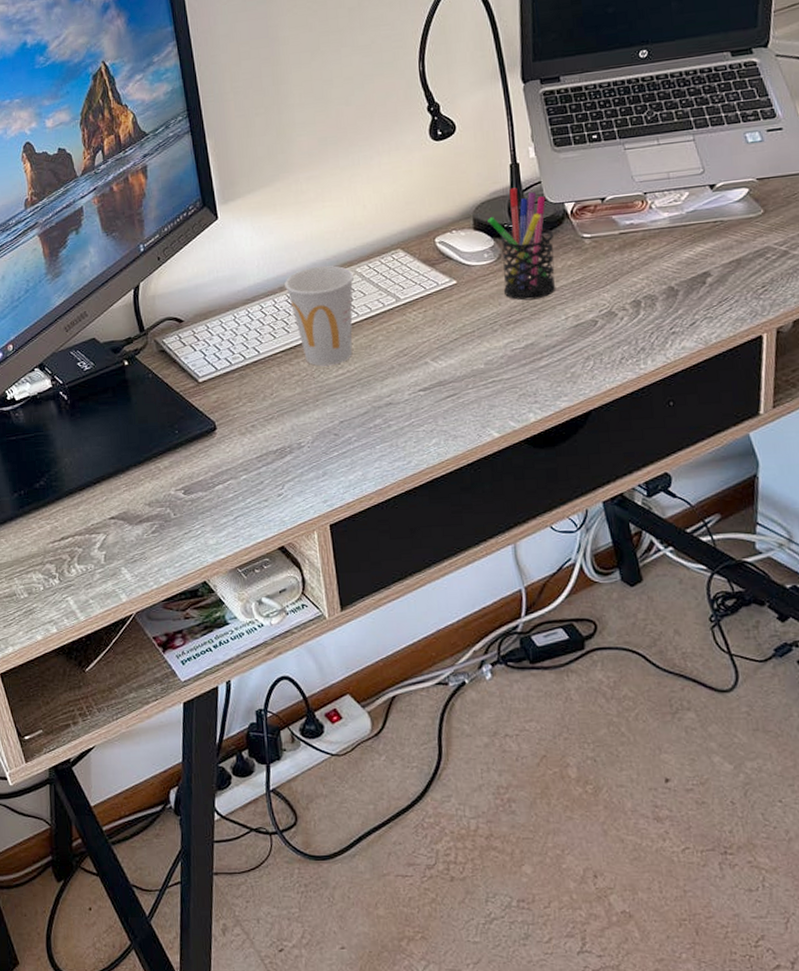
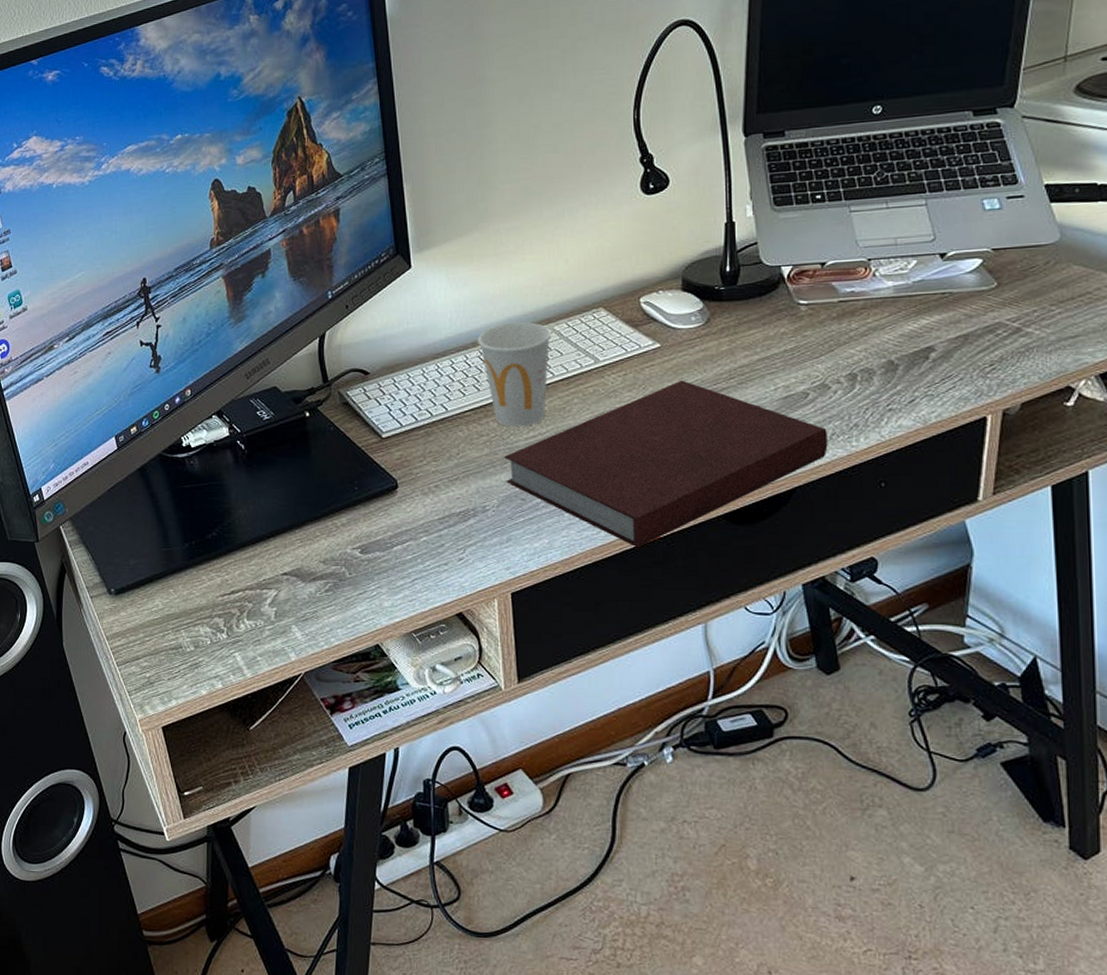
notebook: none [316,314,618,476] -> present [504,380,828,548]
pen holder: present [488,188,556,301] -> none [697,248,768,368]

